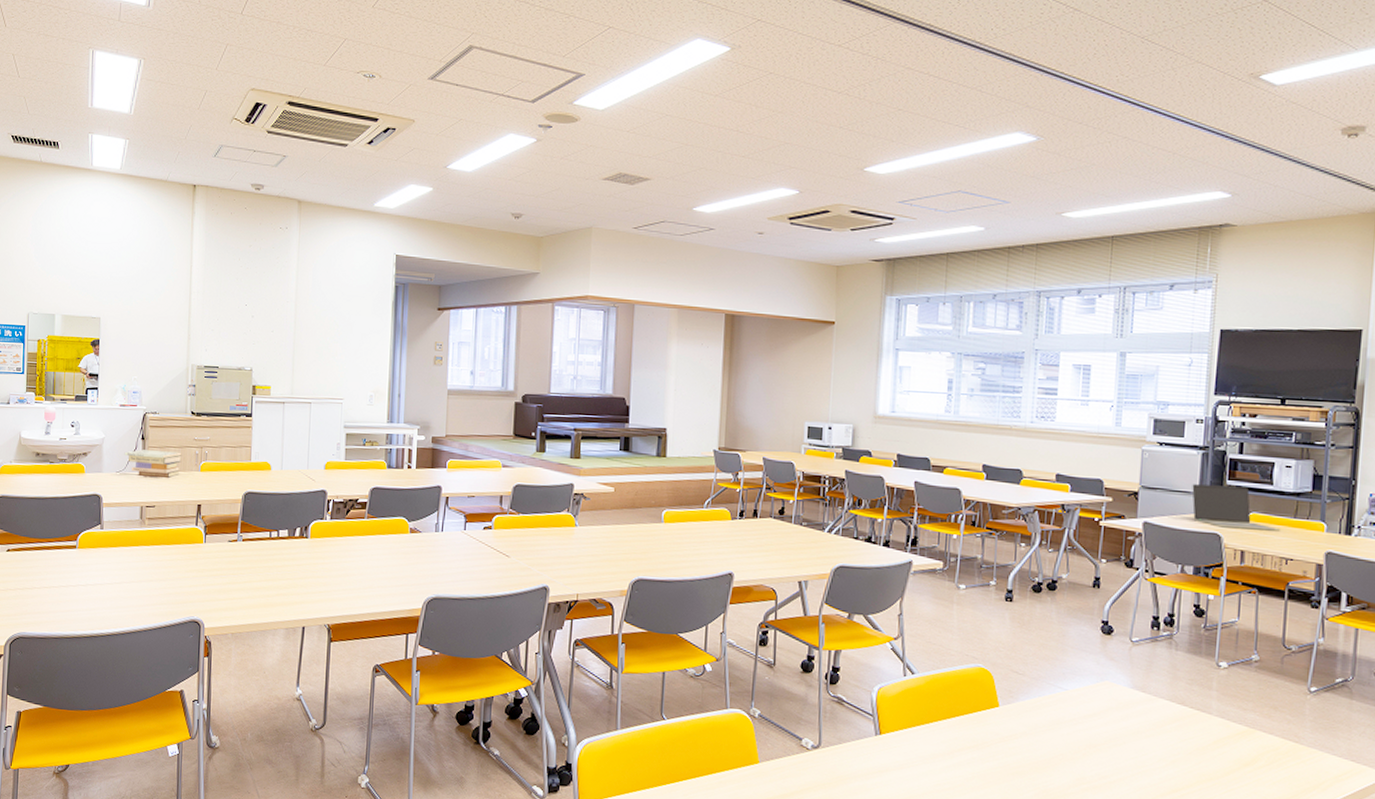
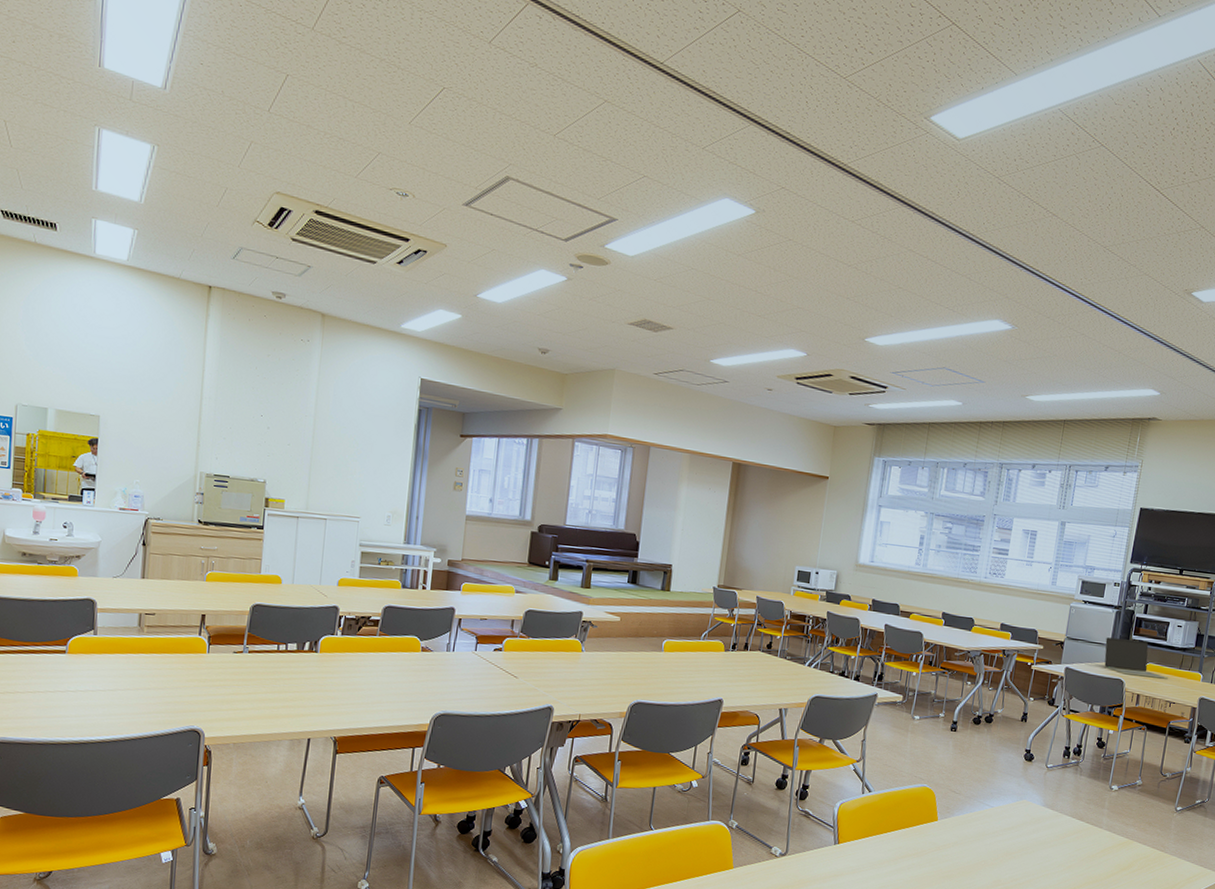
books: present [124,450,182,478] -> none [122,555,187,586]

